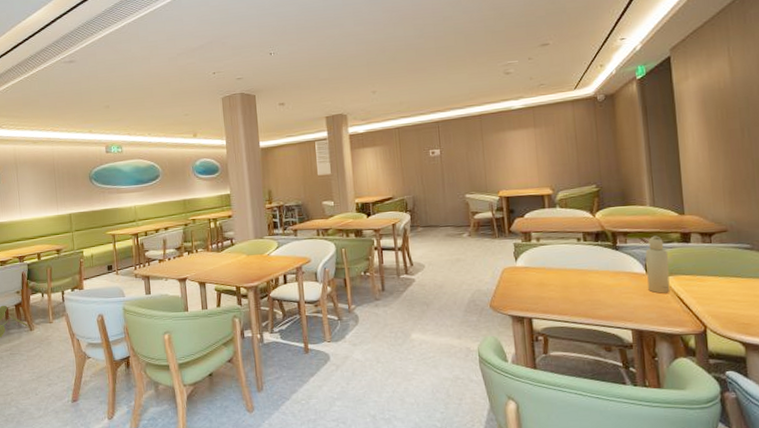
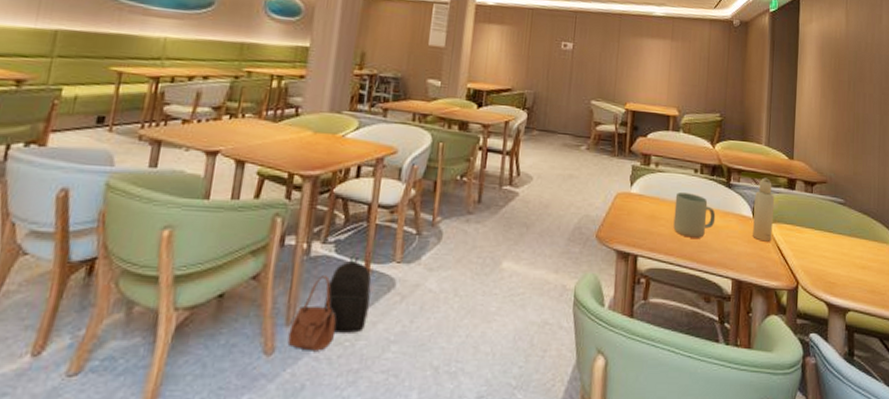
handbag: none [261,356,293,408] -> present [287,275,336,351]
backpack: none [281,338,314,395] -> present [324,253,372,333]
cup: none [561,259,606,298] -> present [673,192,716,238]

